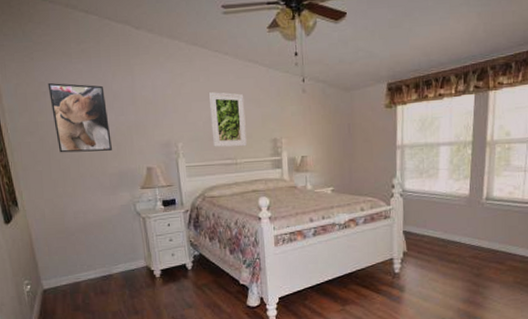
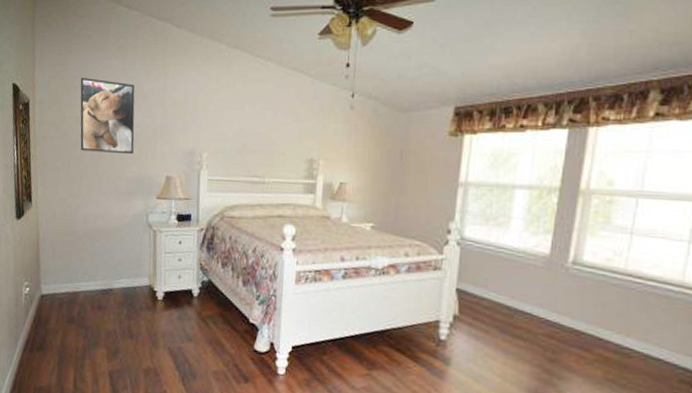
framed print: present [208,92,247,148] -> none [240,100,282,165]

